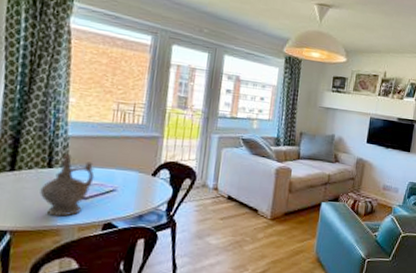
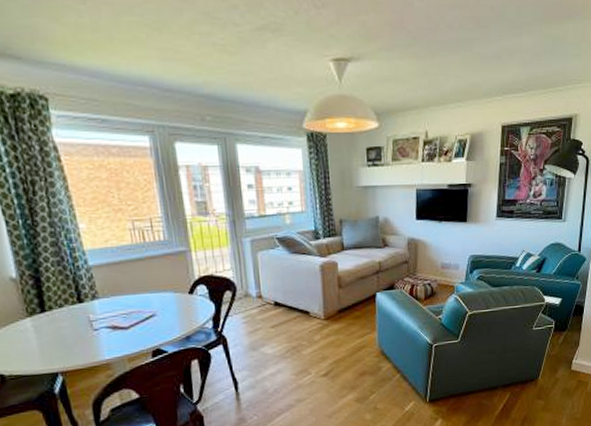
ceremonial vessel: present [40,154,95,217] -> none [78,285,130,351]

